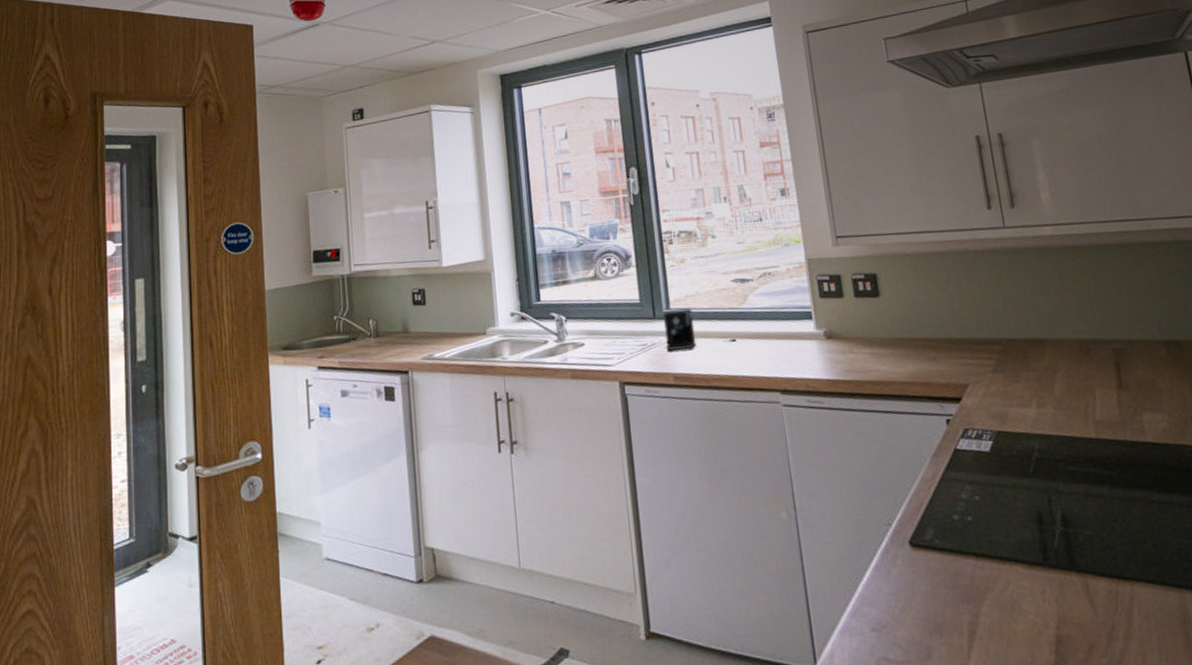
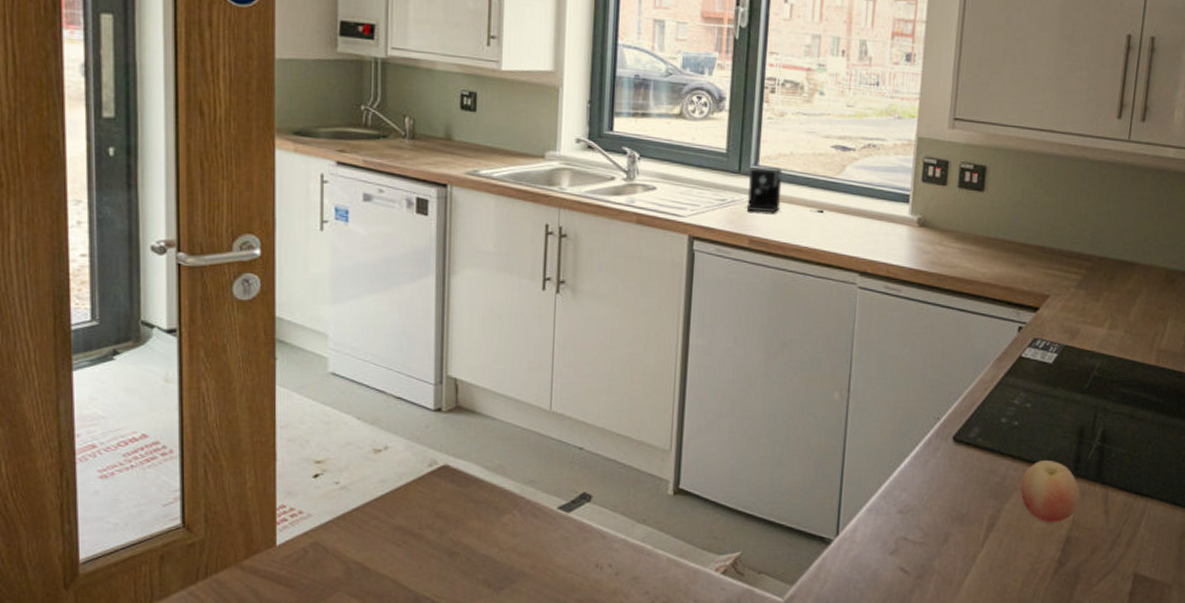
fruit: none [991,553,1059,623] -> present [1020,460,1081,523]

